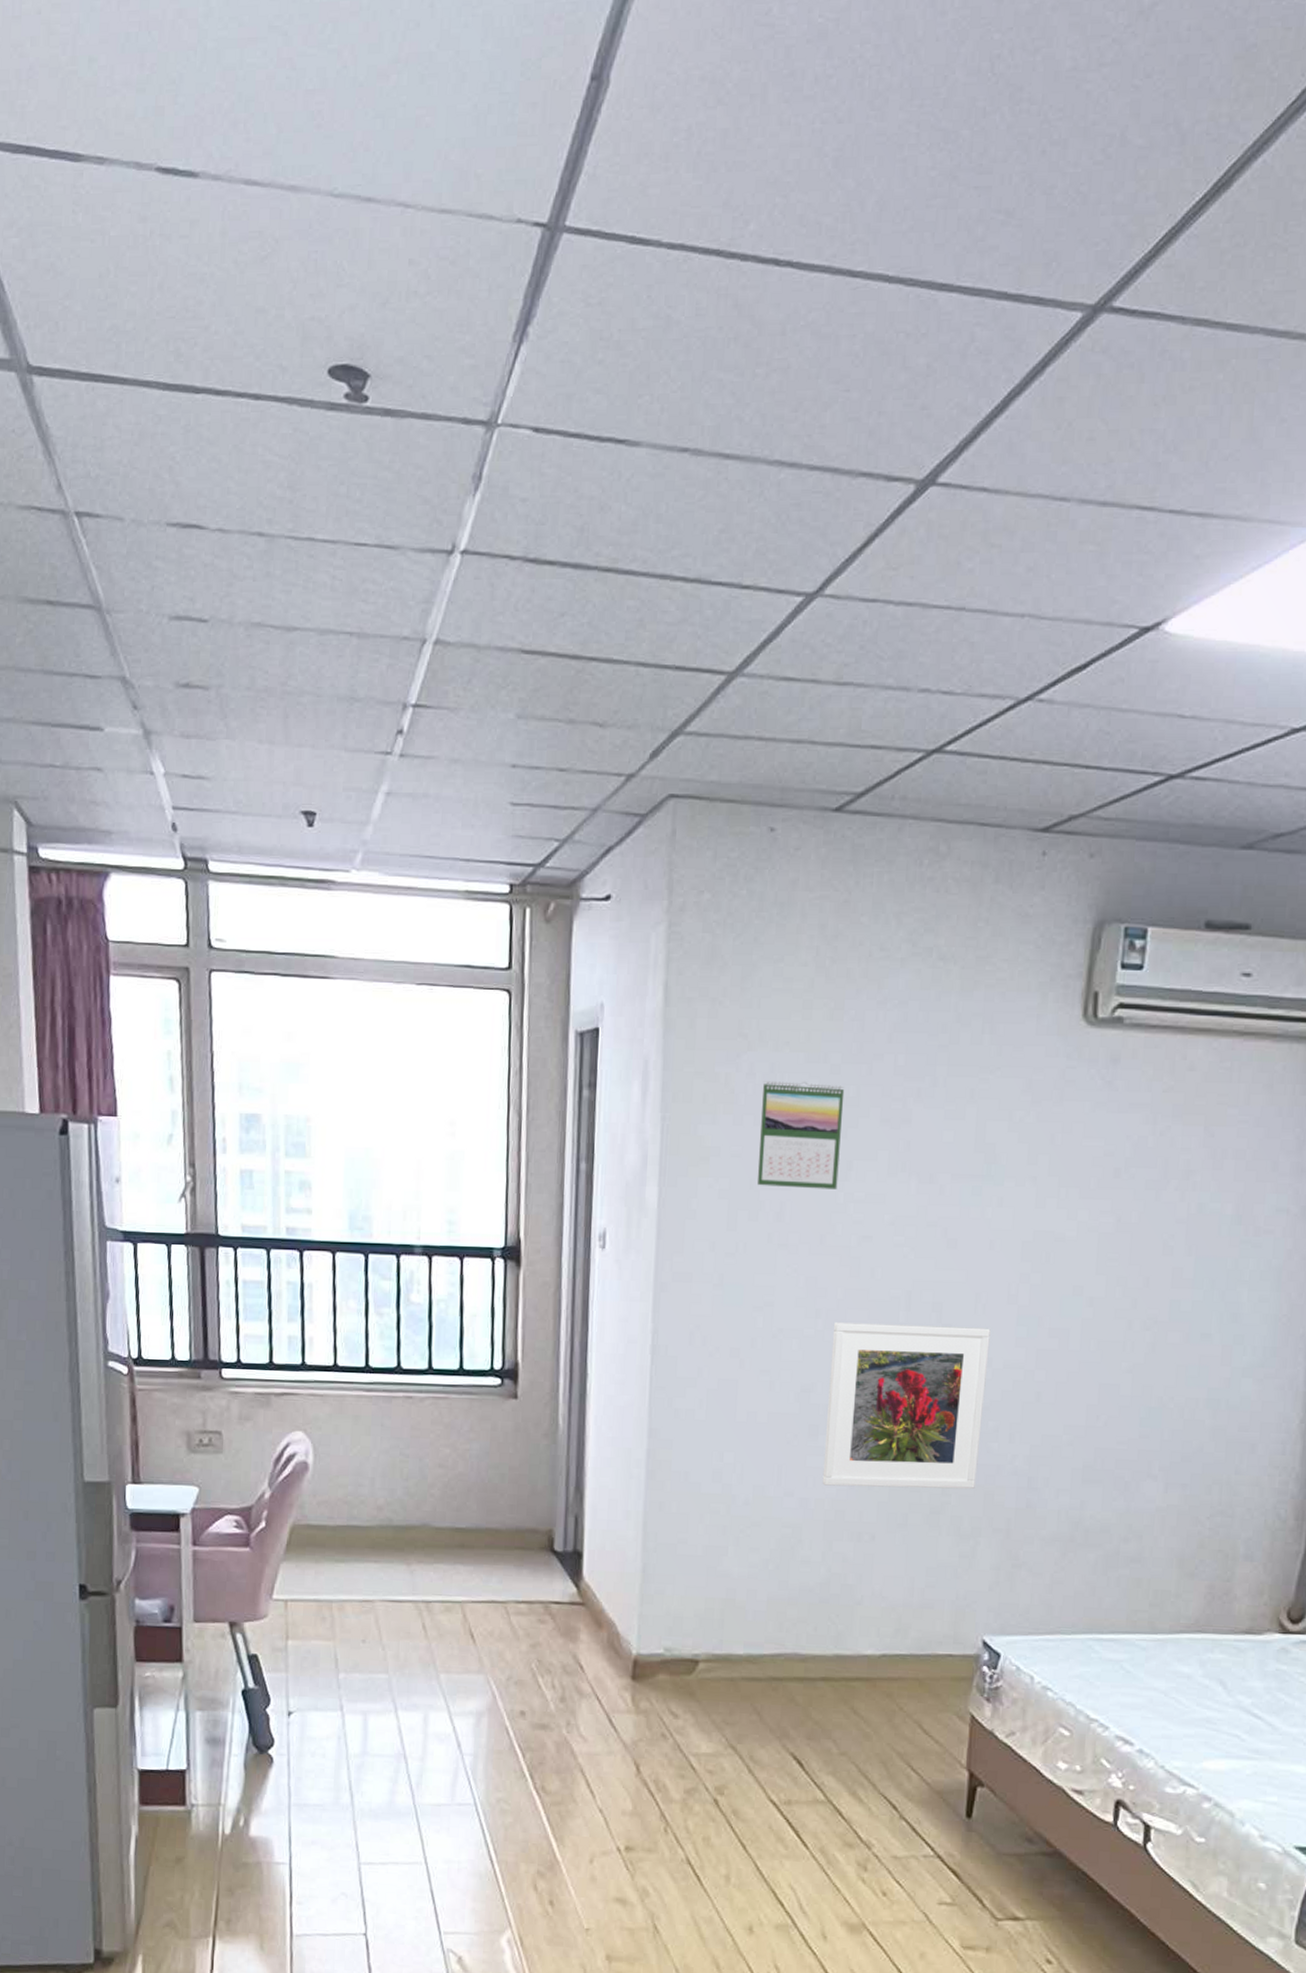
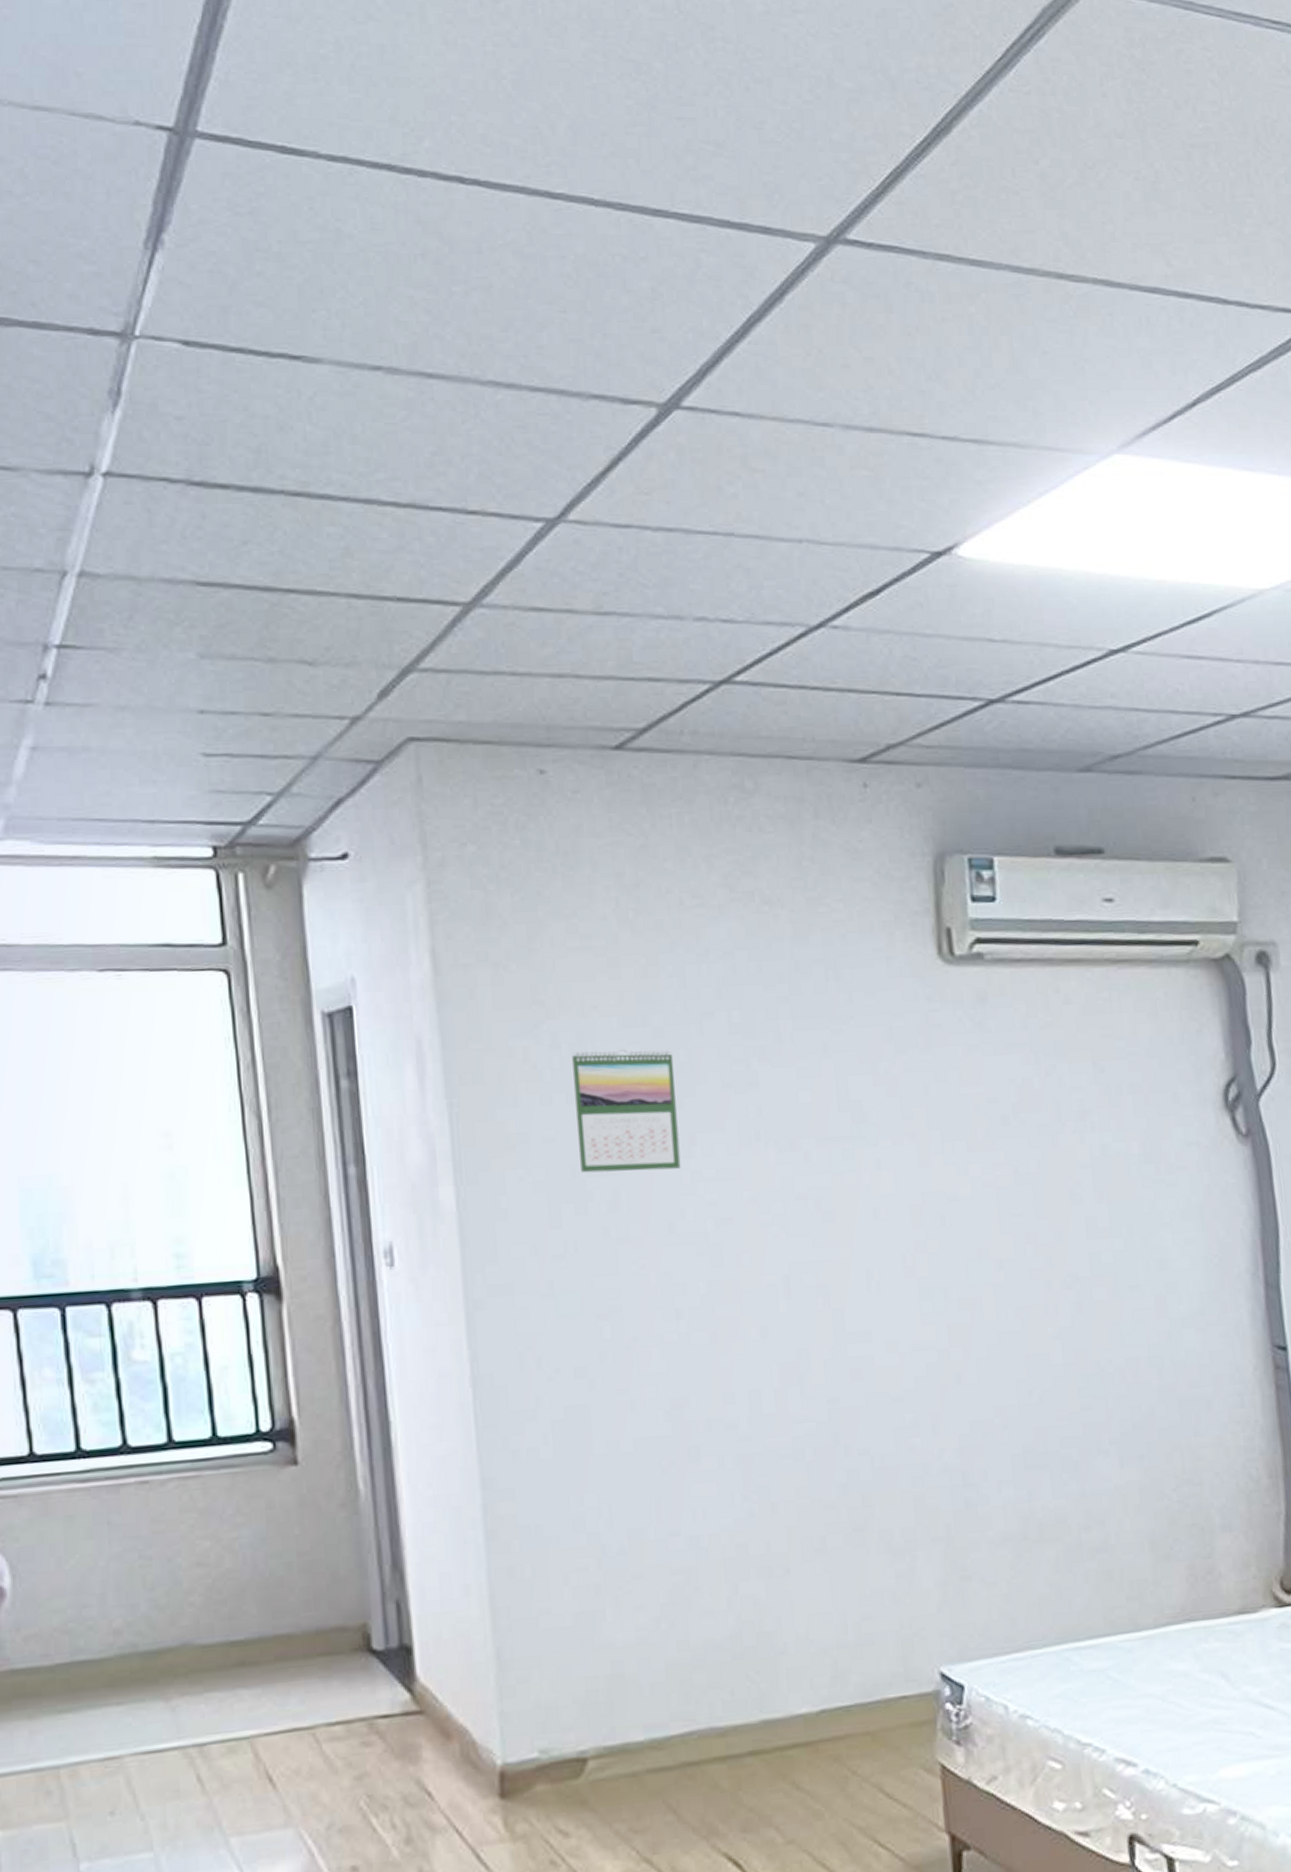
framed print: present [822,1322,991,1489] -> none [701,1307,902,1517]

